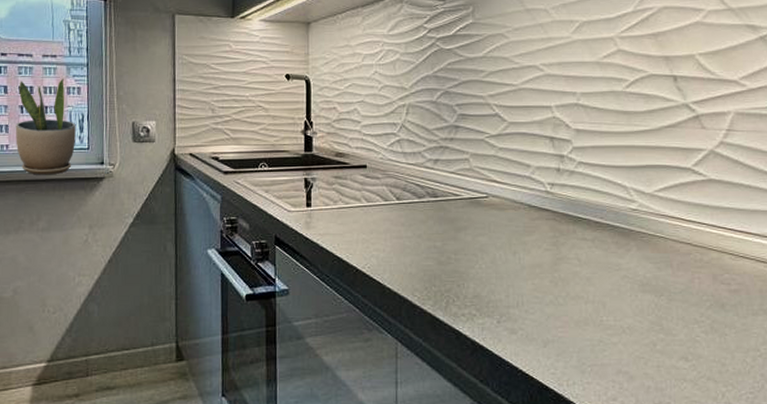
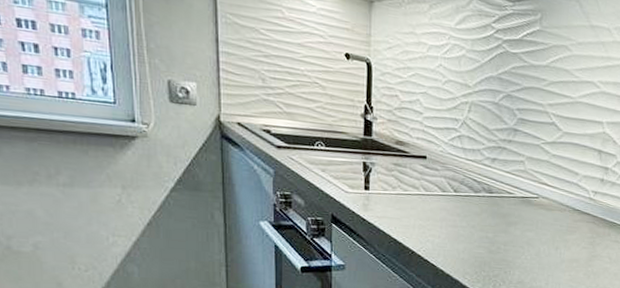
potted plant: present [15,78,76,175] -> none [16,11,98,127]

